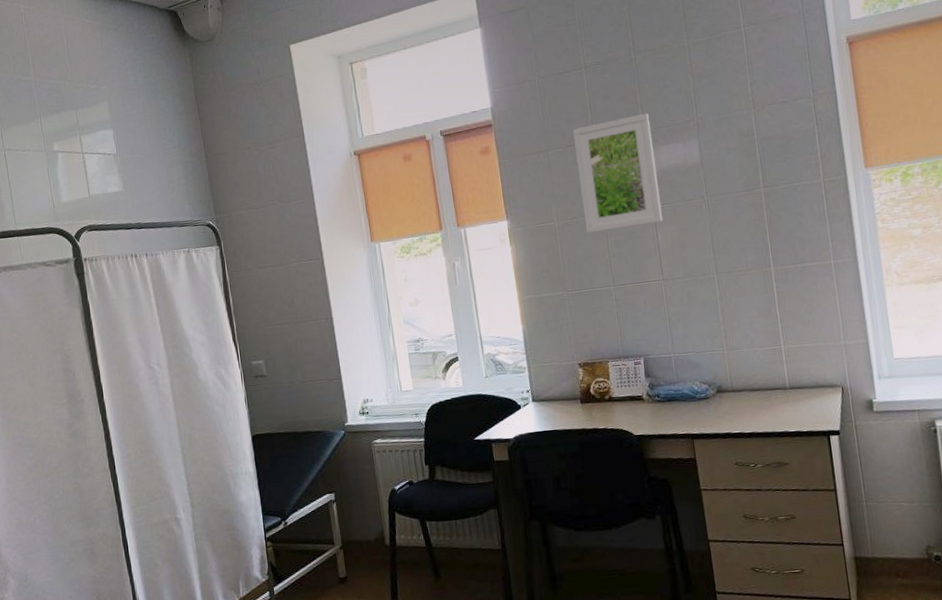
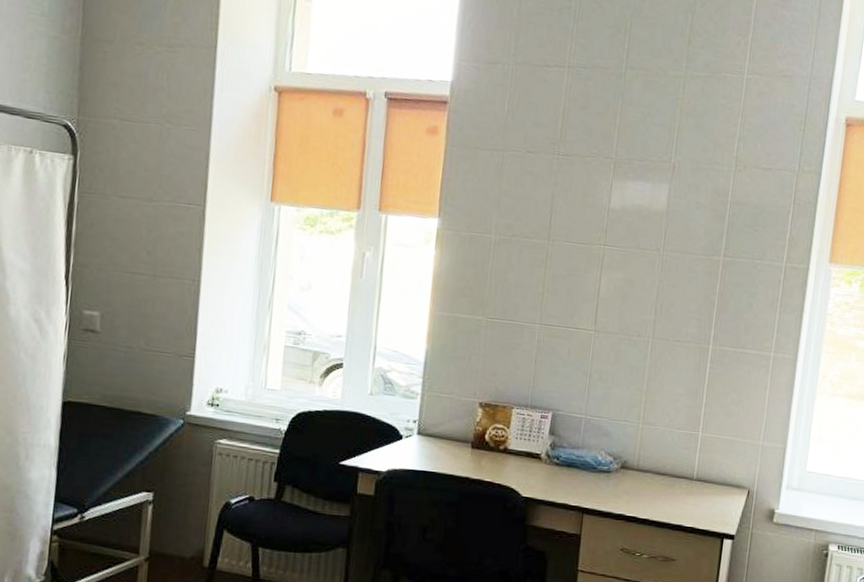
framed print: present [573,113,663,234] -> none [525,133,625,266]

